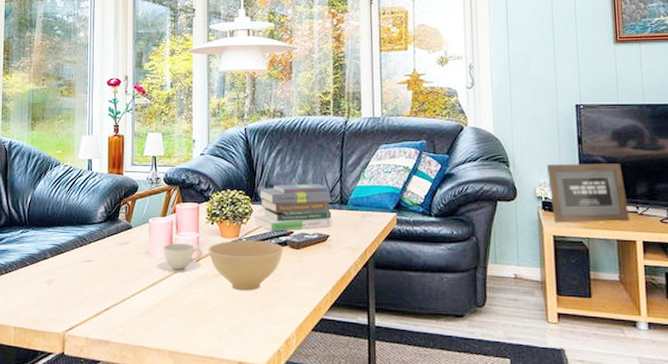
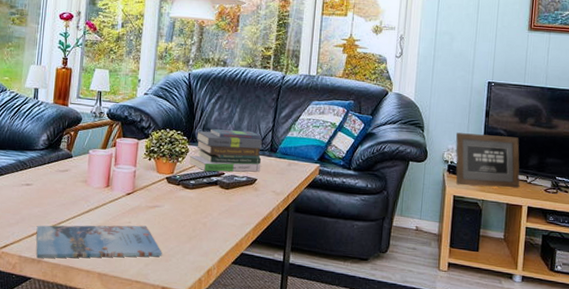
magazine: none [101,296,235,339] -> present [36,225,162,259]
teacup: present [156,243,203,273] -> none [92,174,138,203]
bowl: present [207,240,284,291] -> none [143,176,214,224]

